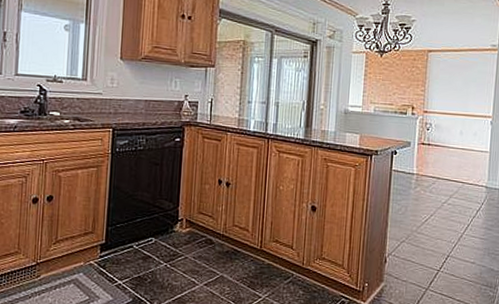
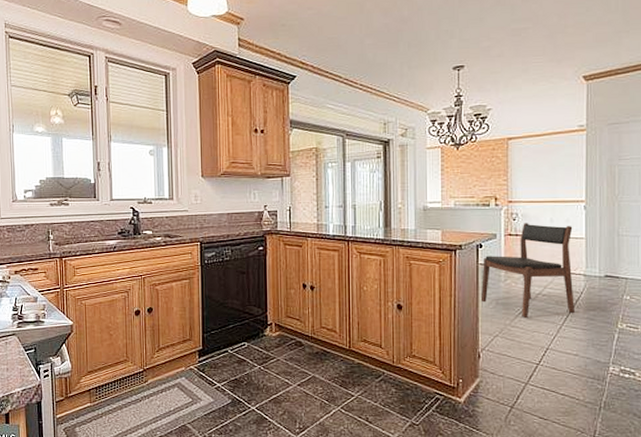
dining chair: none [391,133,479,225] -> present [480,223,574,318]

